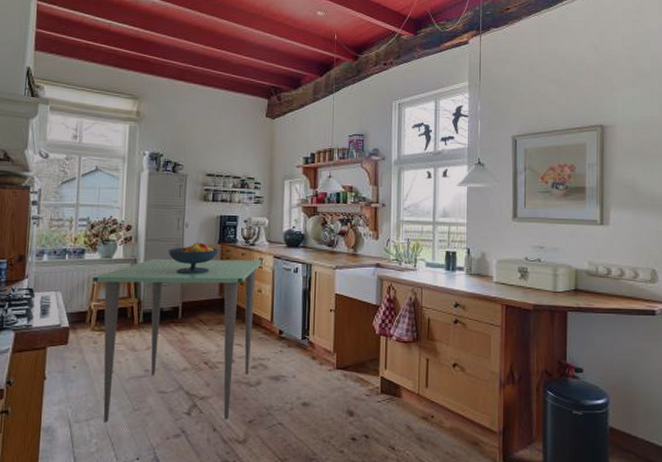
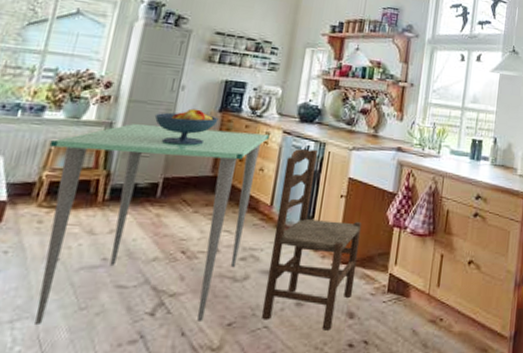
dining chair: none [275,270,352,426] -> present [261,149,362,331]

